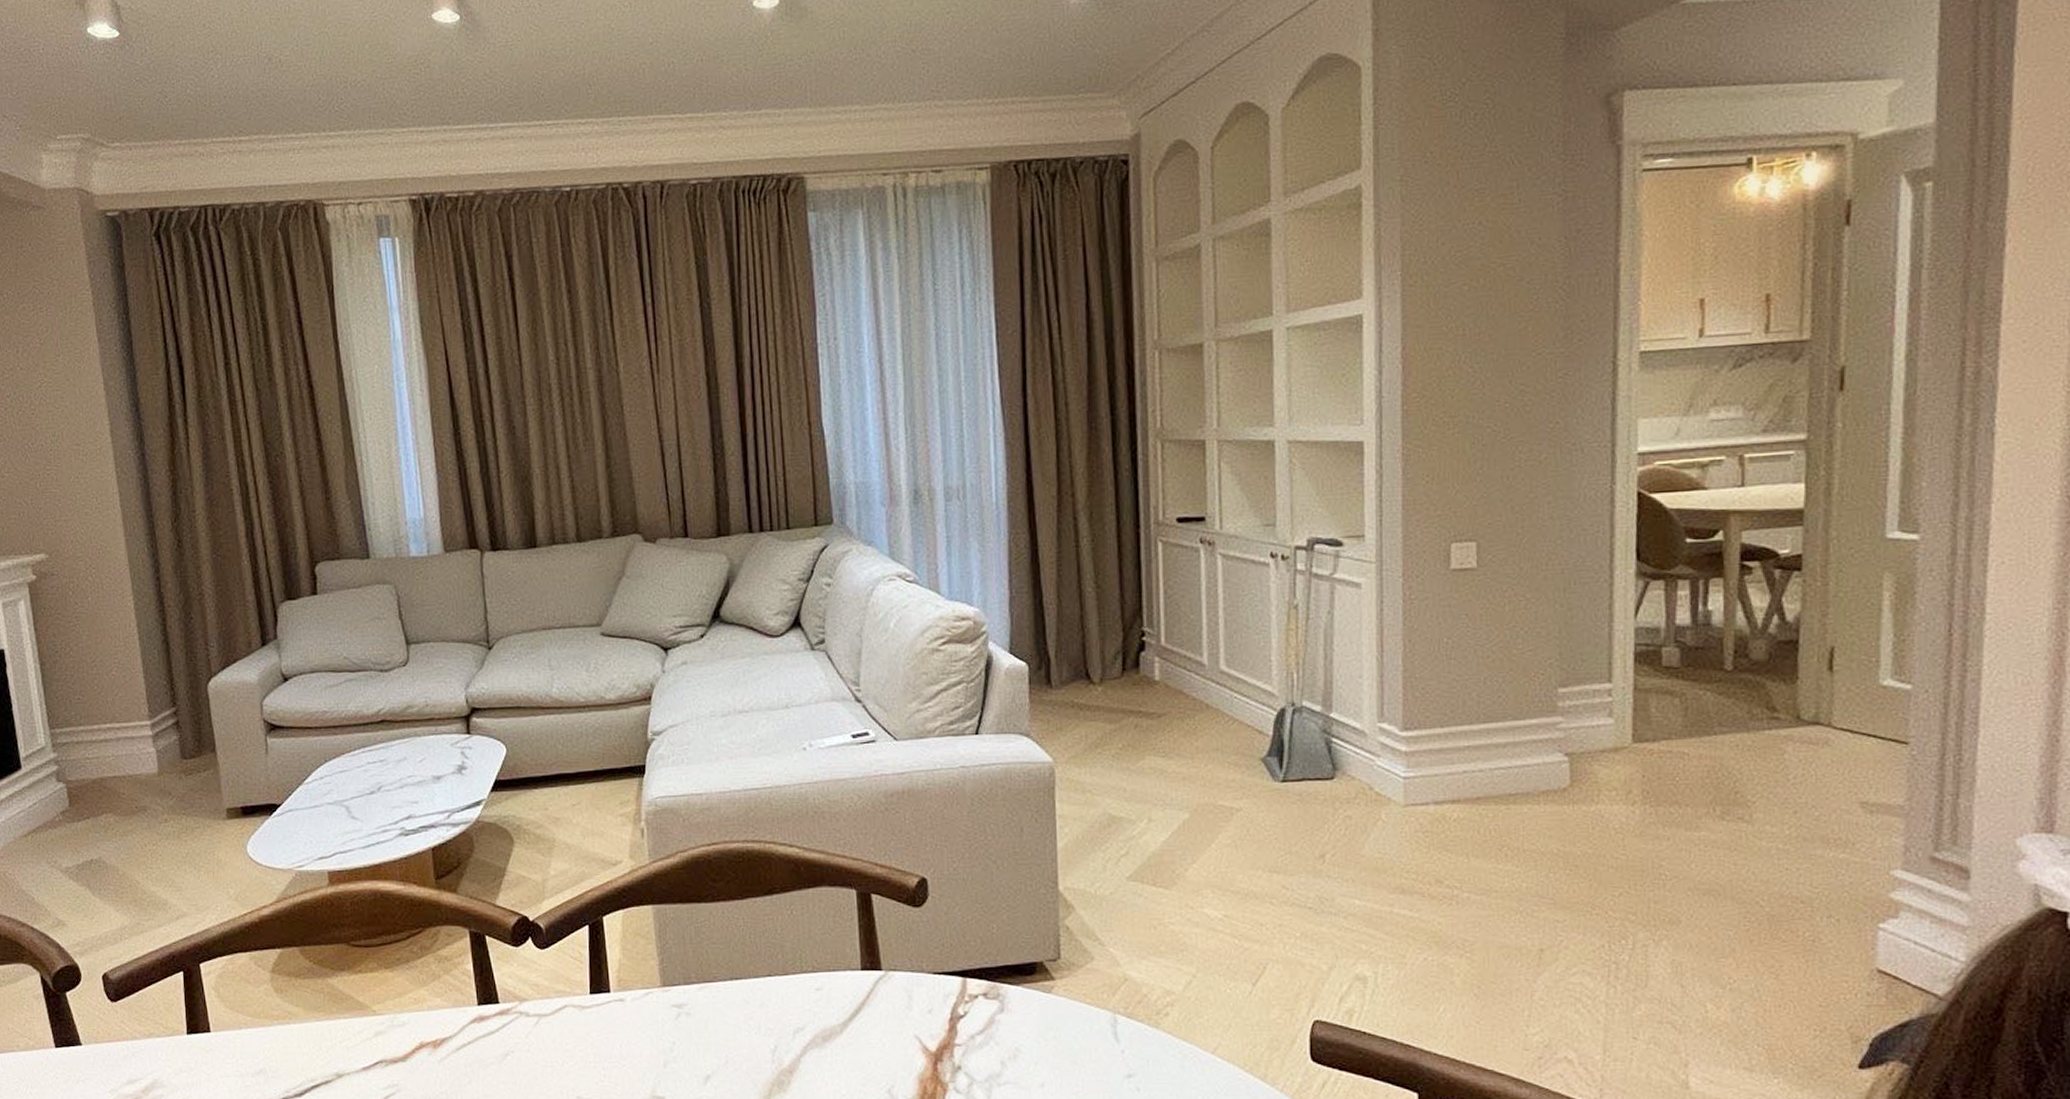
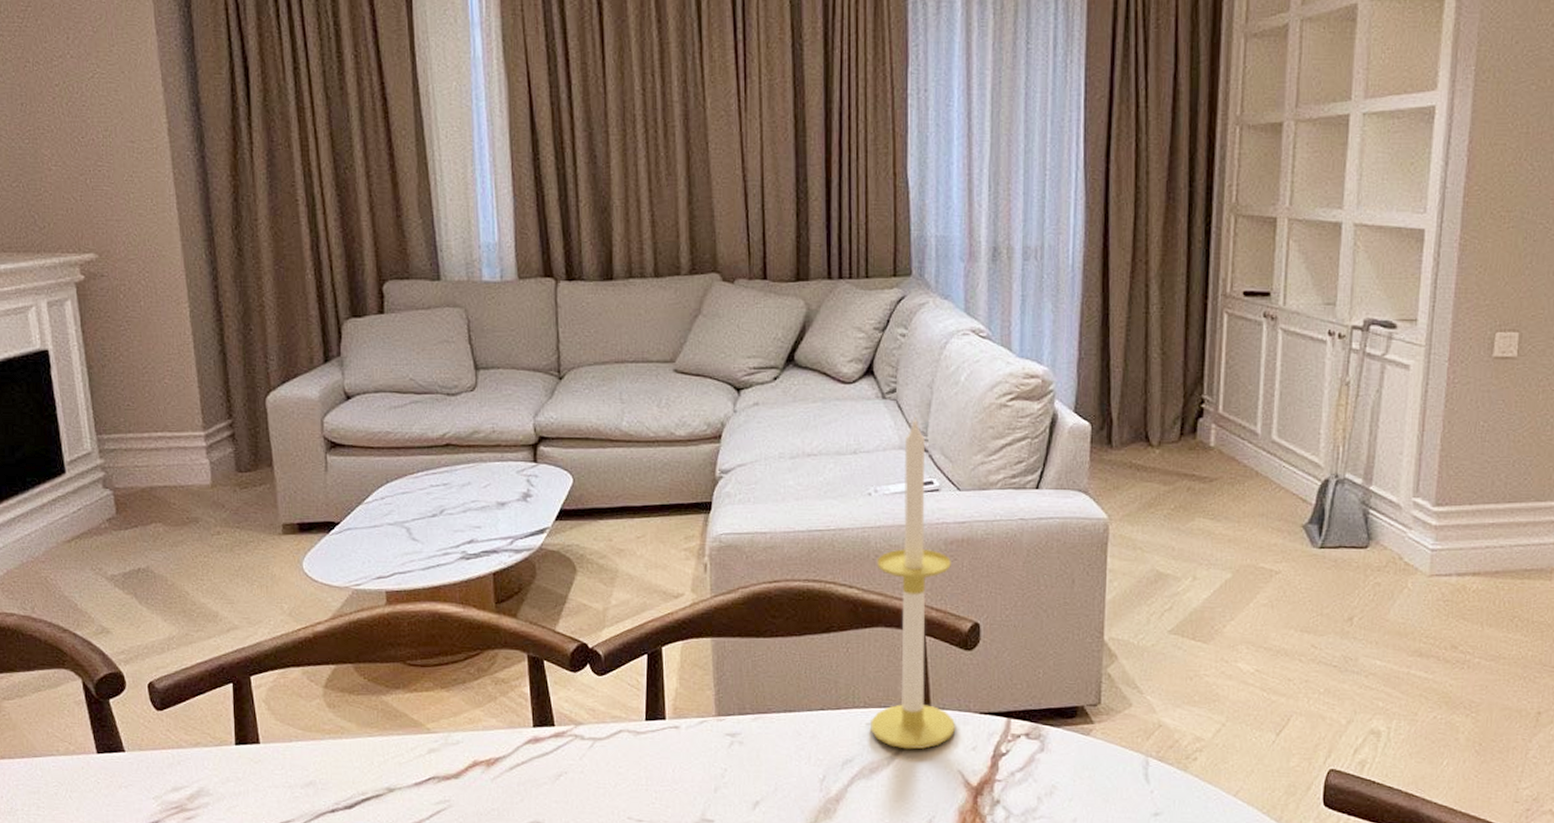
candle: none [816,667,909,1015] -> present [871,417,955,749]

